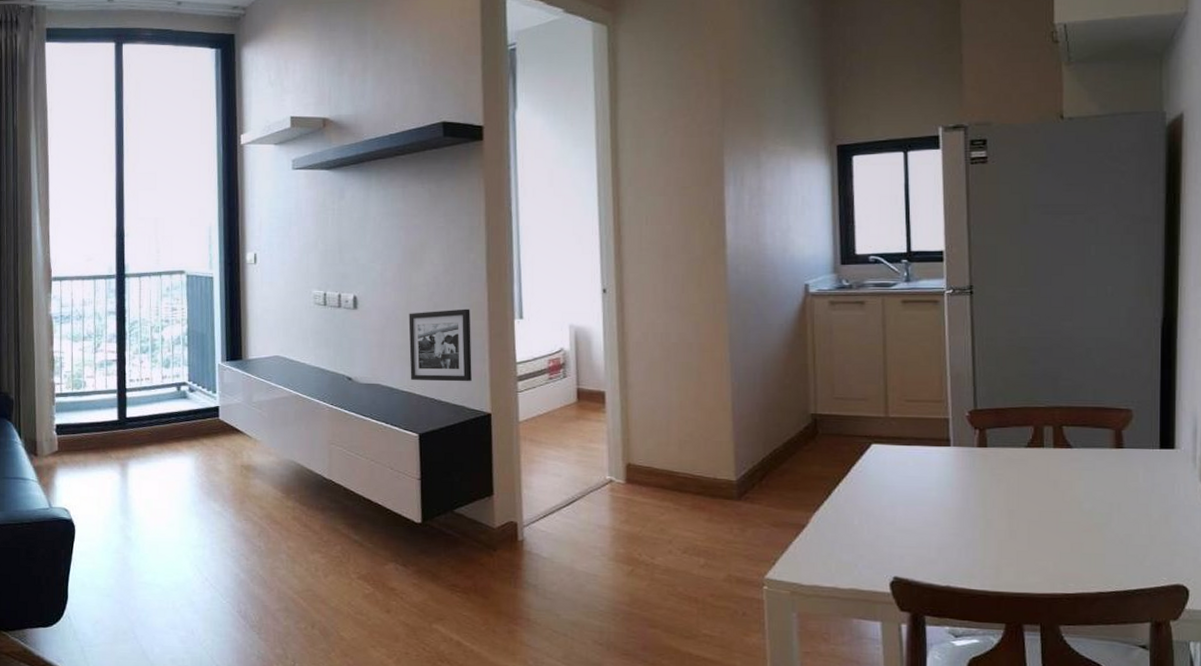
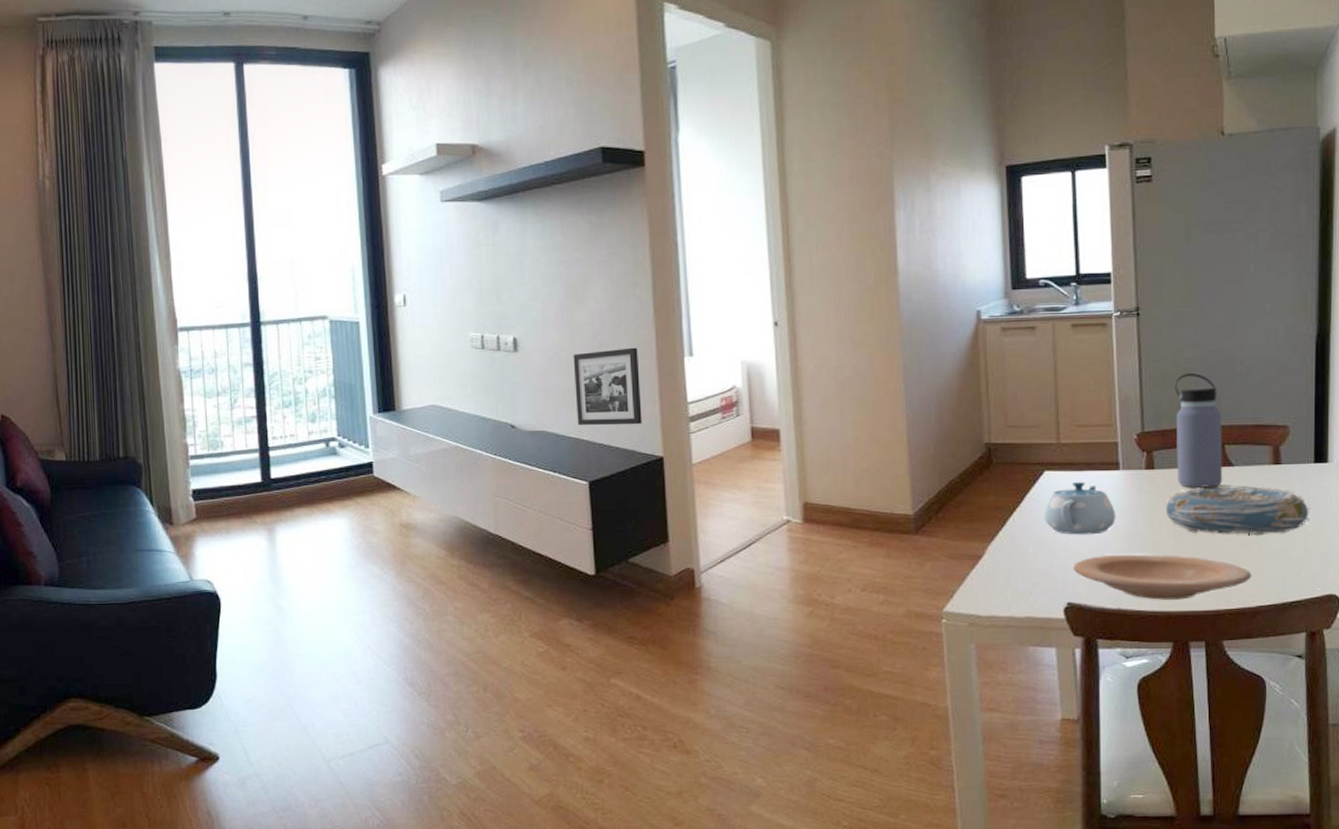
teapot: none [870,455,946,510] -> present [1043,481,1116,535]
plate: none [900,531,1091,581] -> present [1073,554,1252,600]
decorative bowl: none [999,468,1154,520] -> present [1166,487,1309,536]
water bottle: none [1009,353,1061,468] -> present [1174,373,1223,488]

